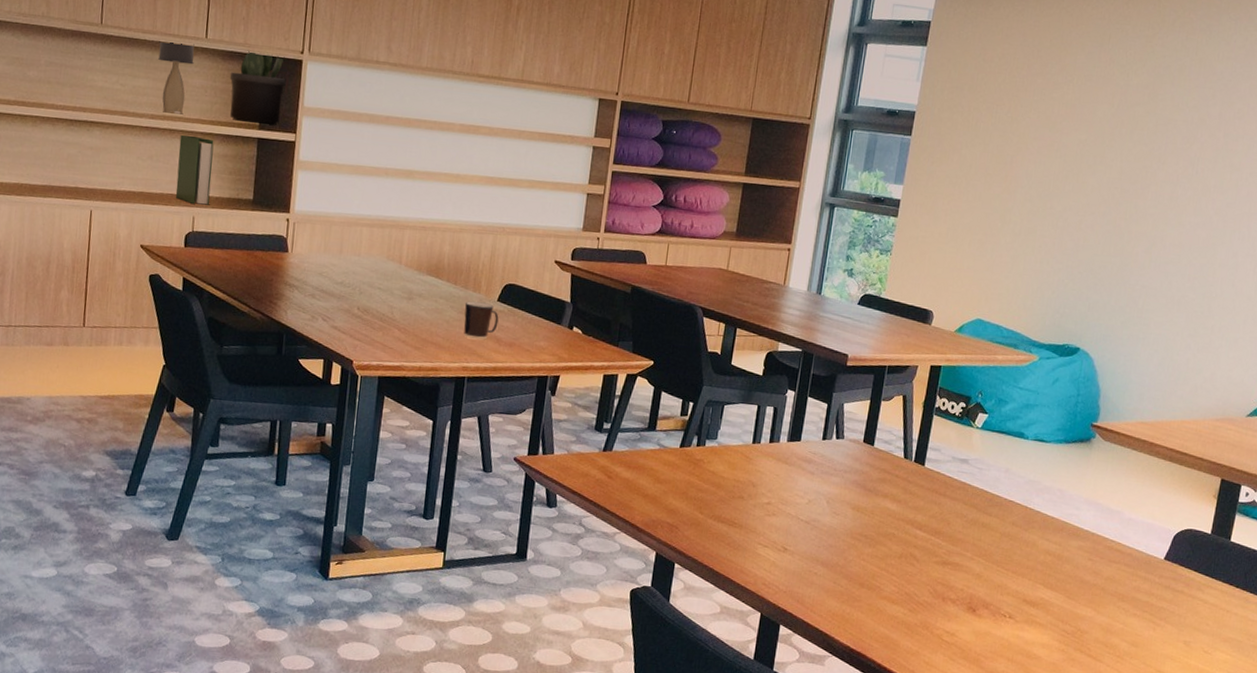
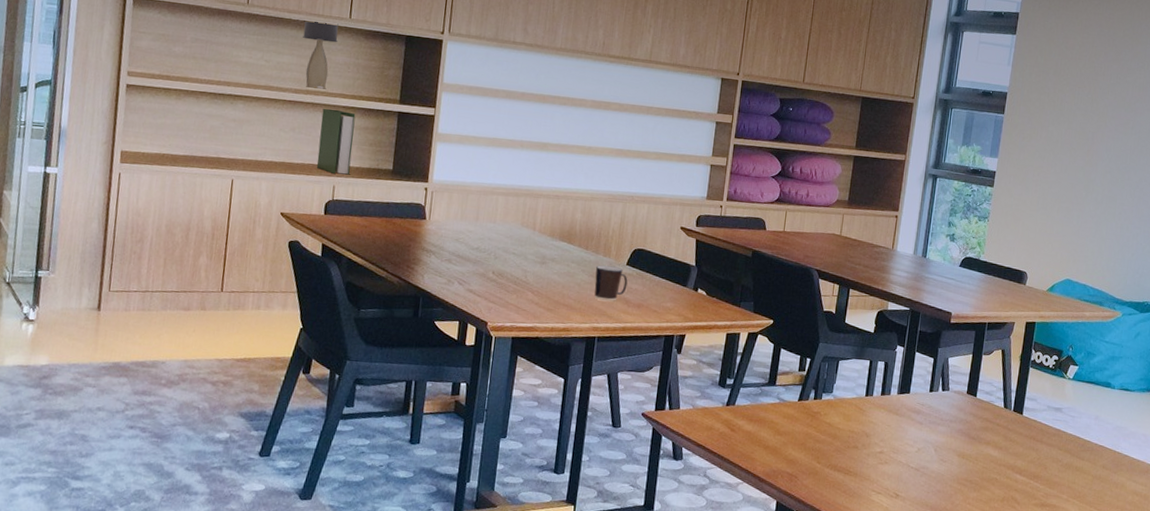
planter: present [229,50,286,126] -> none [372,30,427,101]

